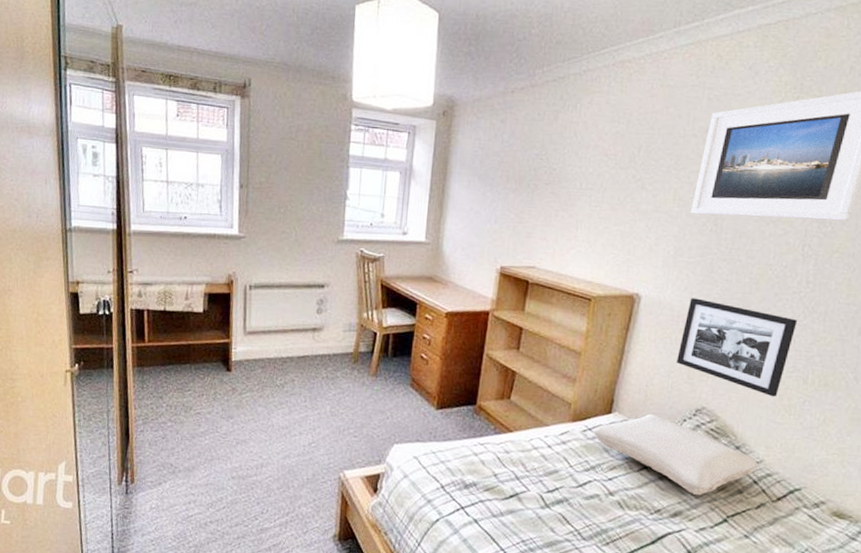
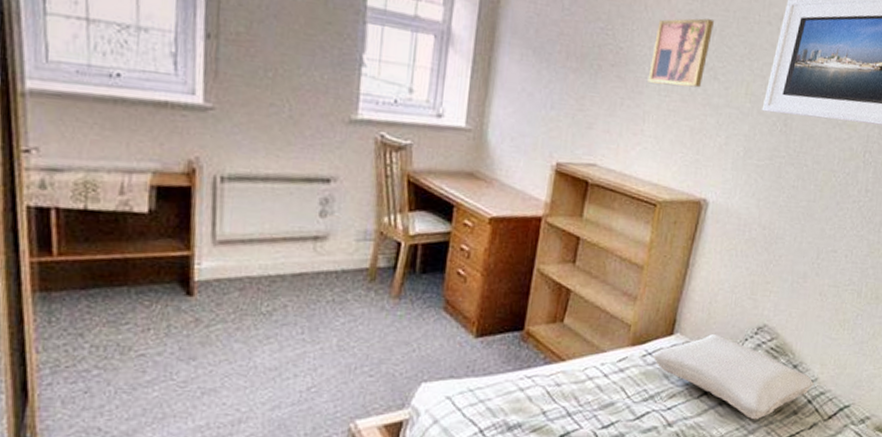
wall art: none [579,138,640,197] -> present [647,18,714,88]
picture frame: present [676,298,797,397] -> none [740,205,855,312]

